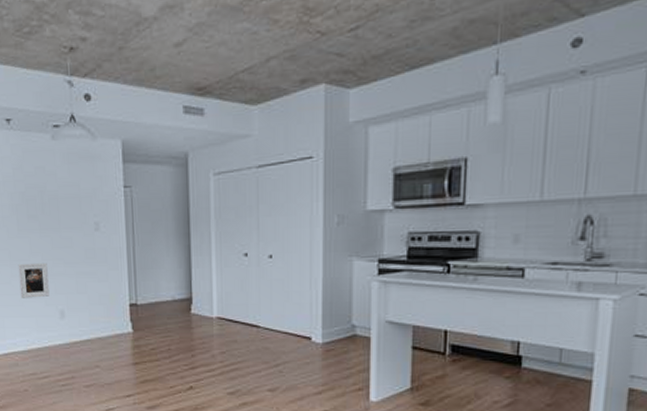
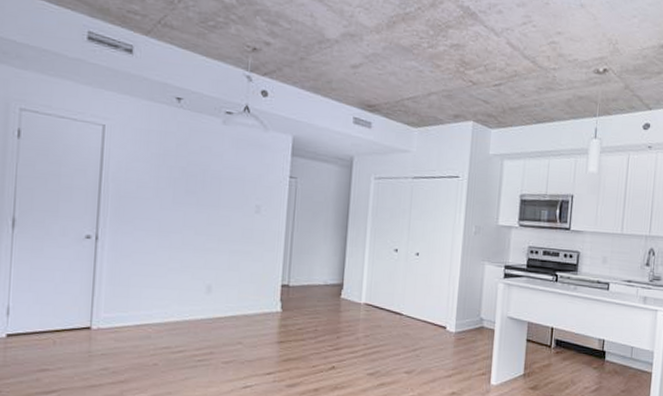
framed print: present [18,262,50,298] -> none [165,235,200,271]

